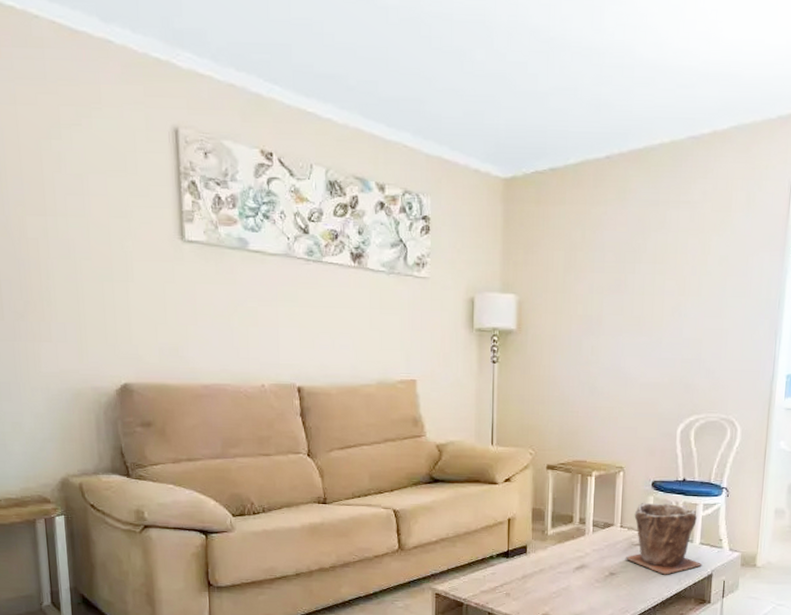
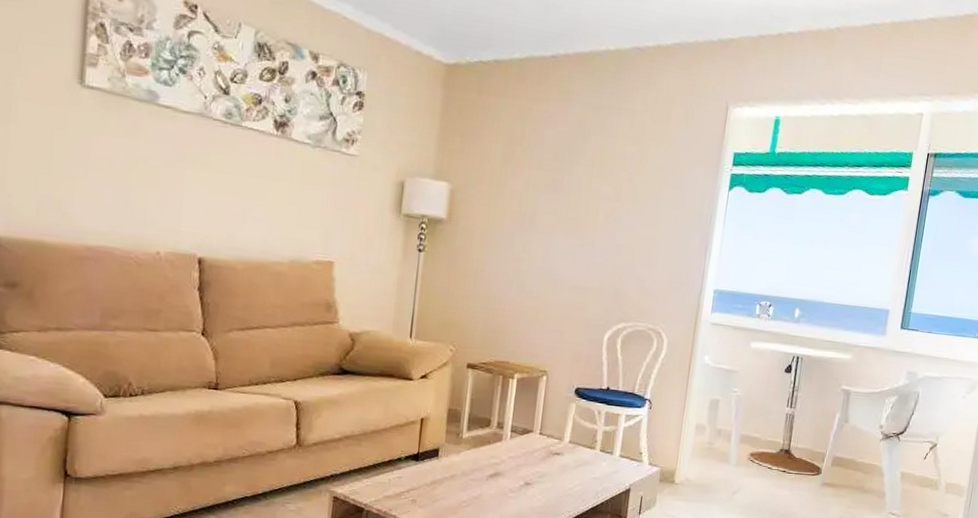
plant pot: present [625,502,702,575] -> none [542,409,621,488]

